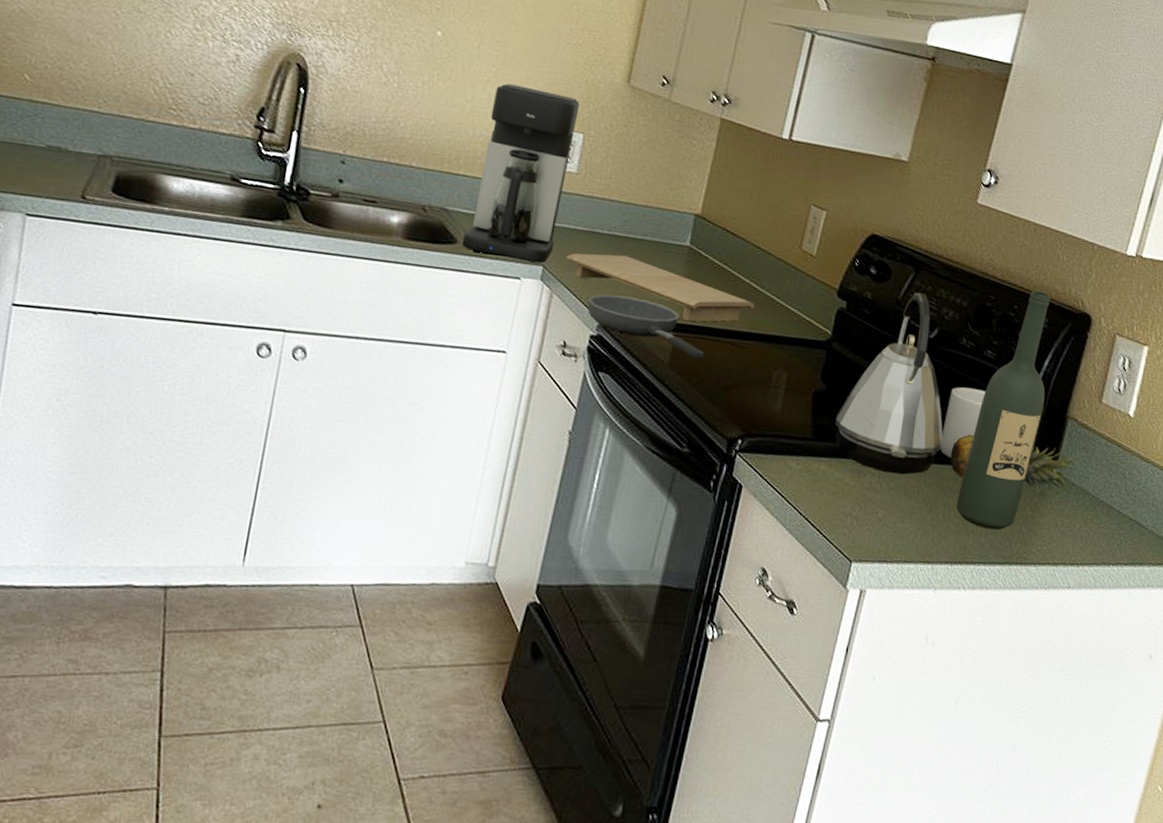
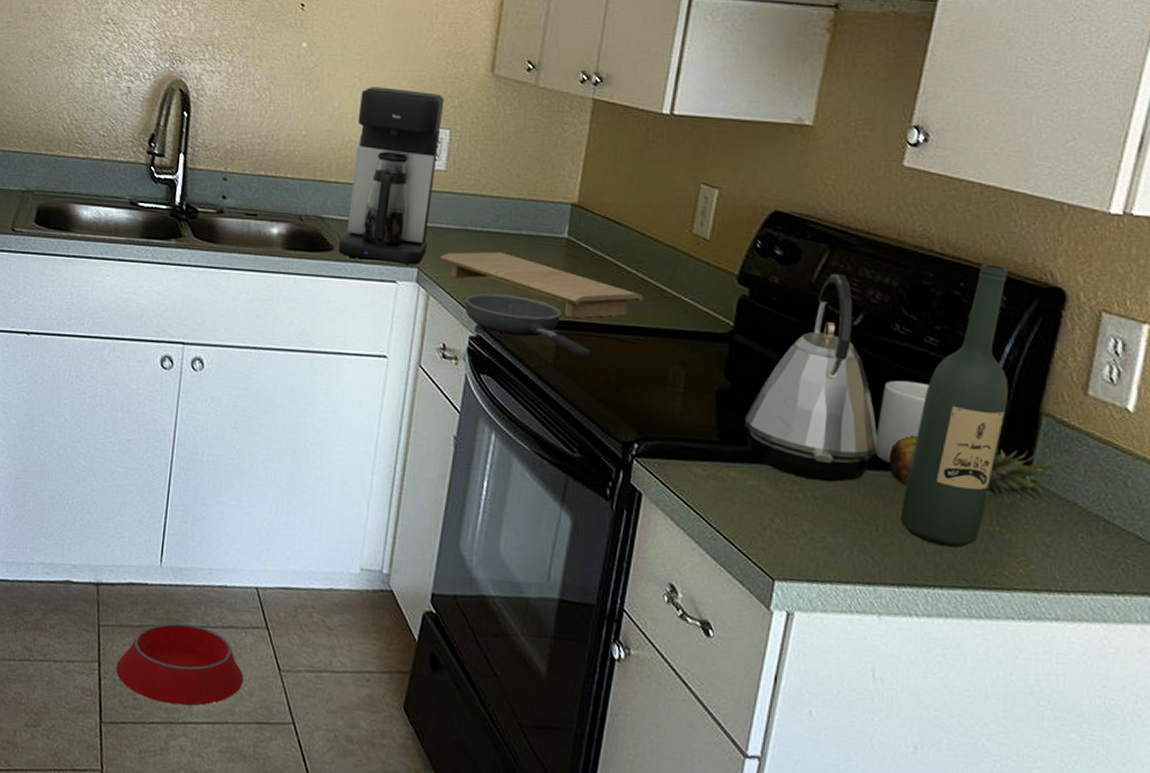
pet bowl: none [182,625,332,711] -> present [116,622,244,705]

